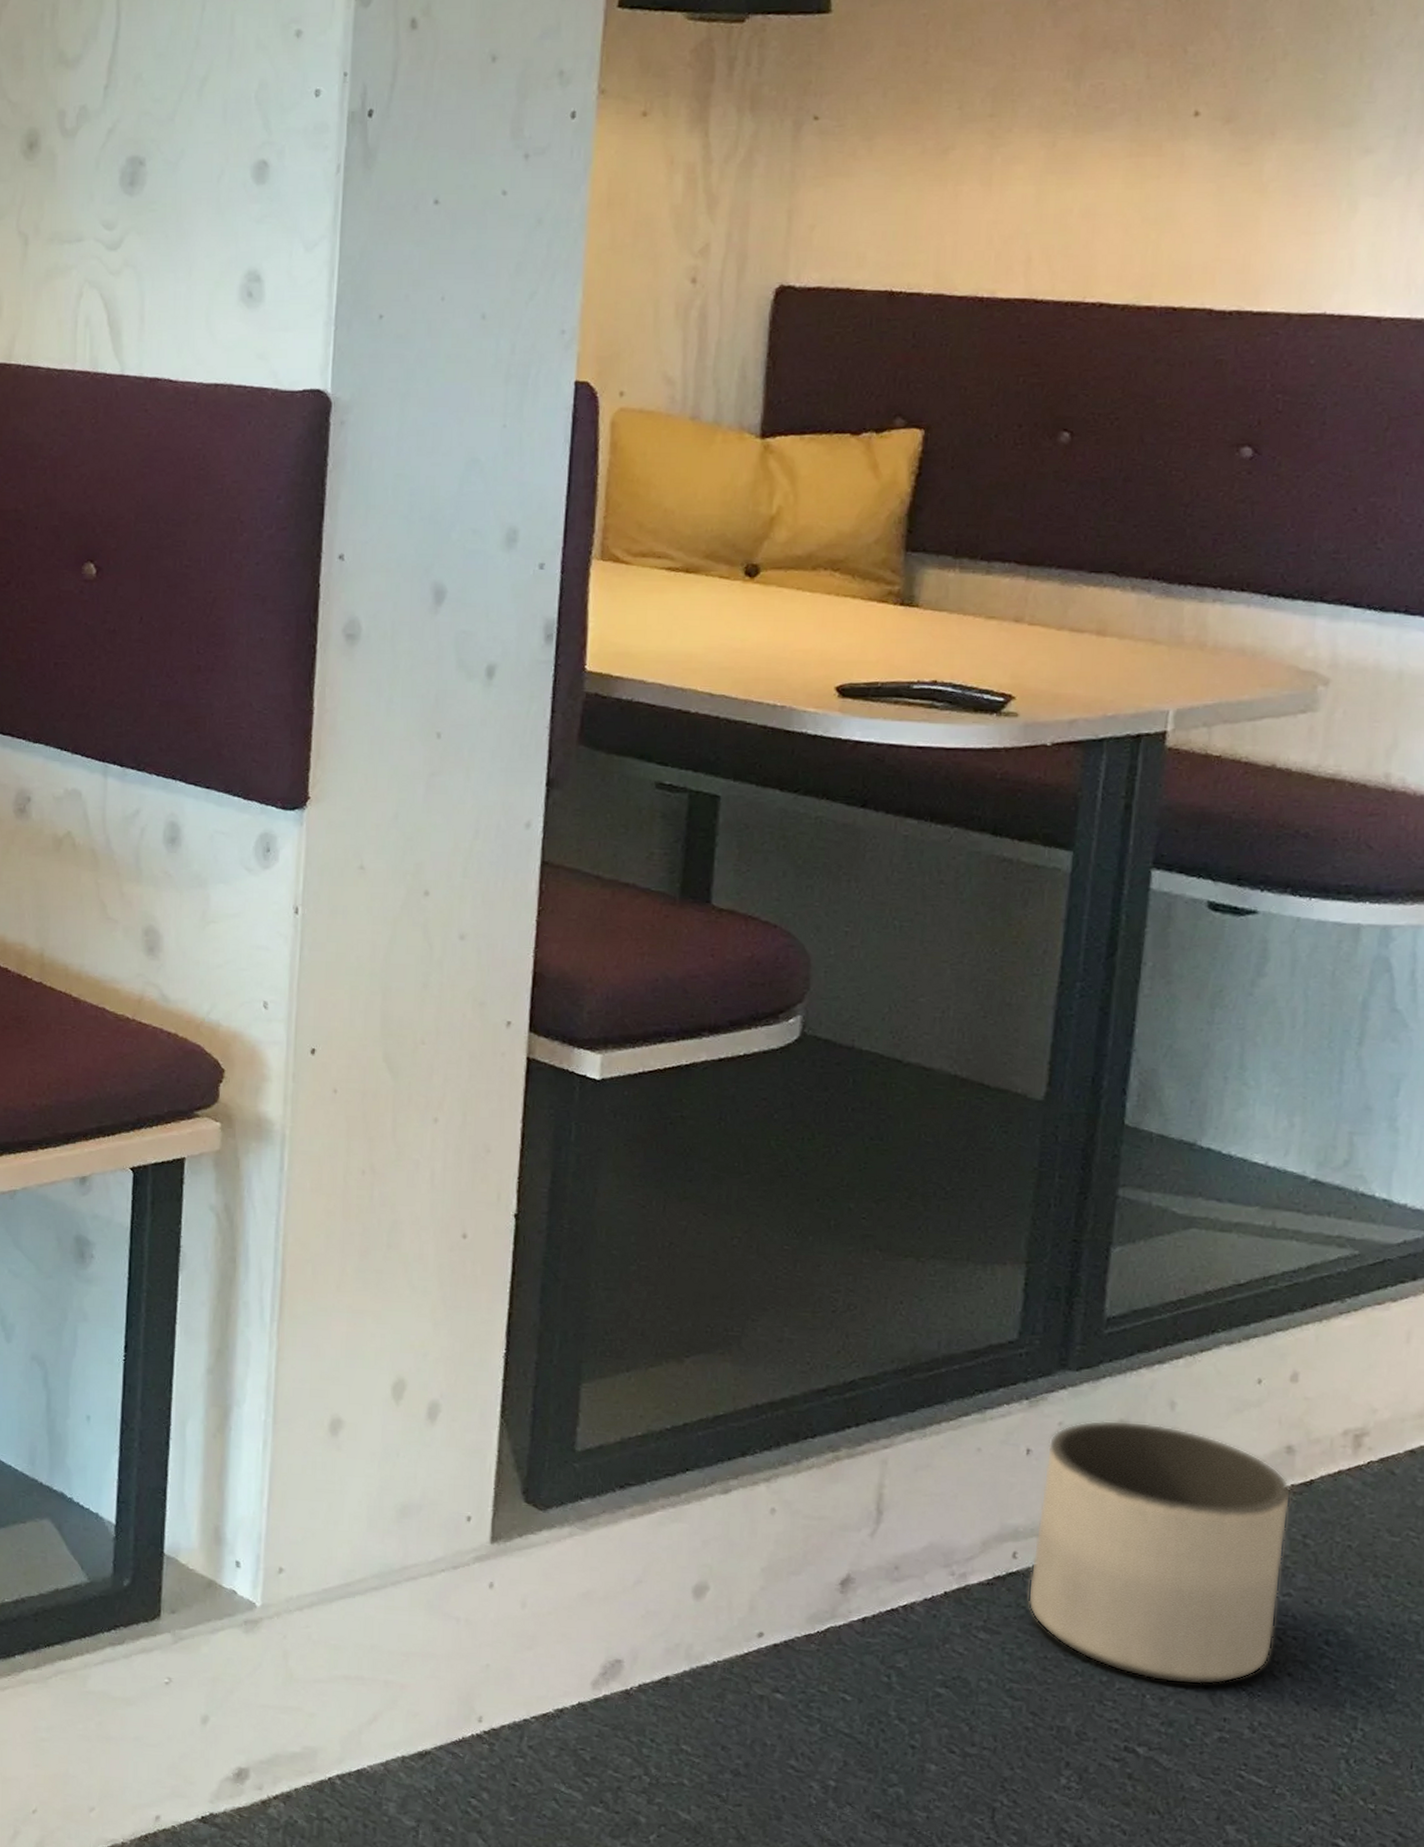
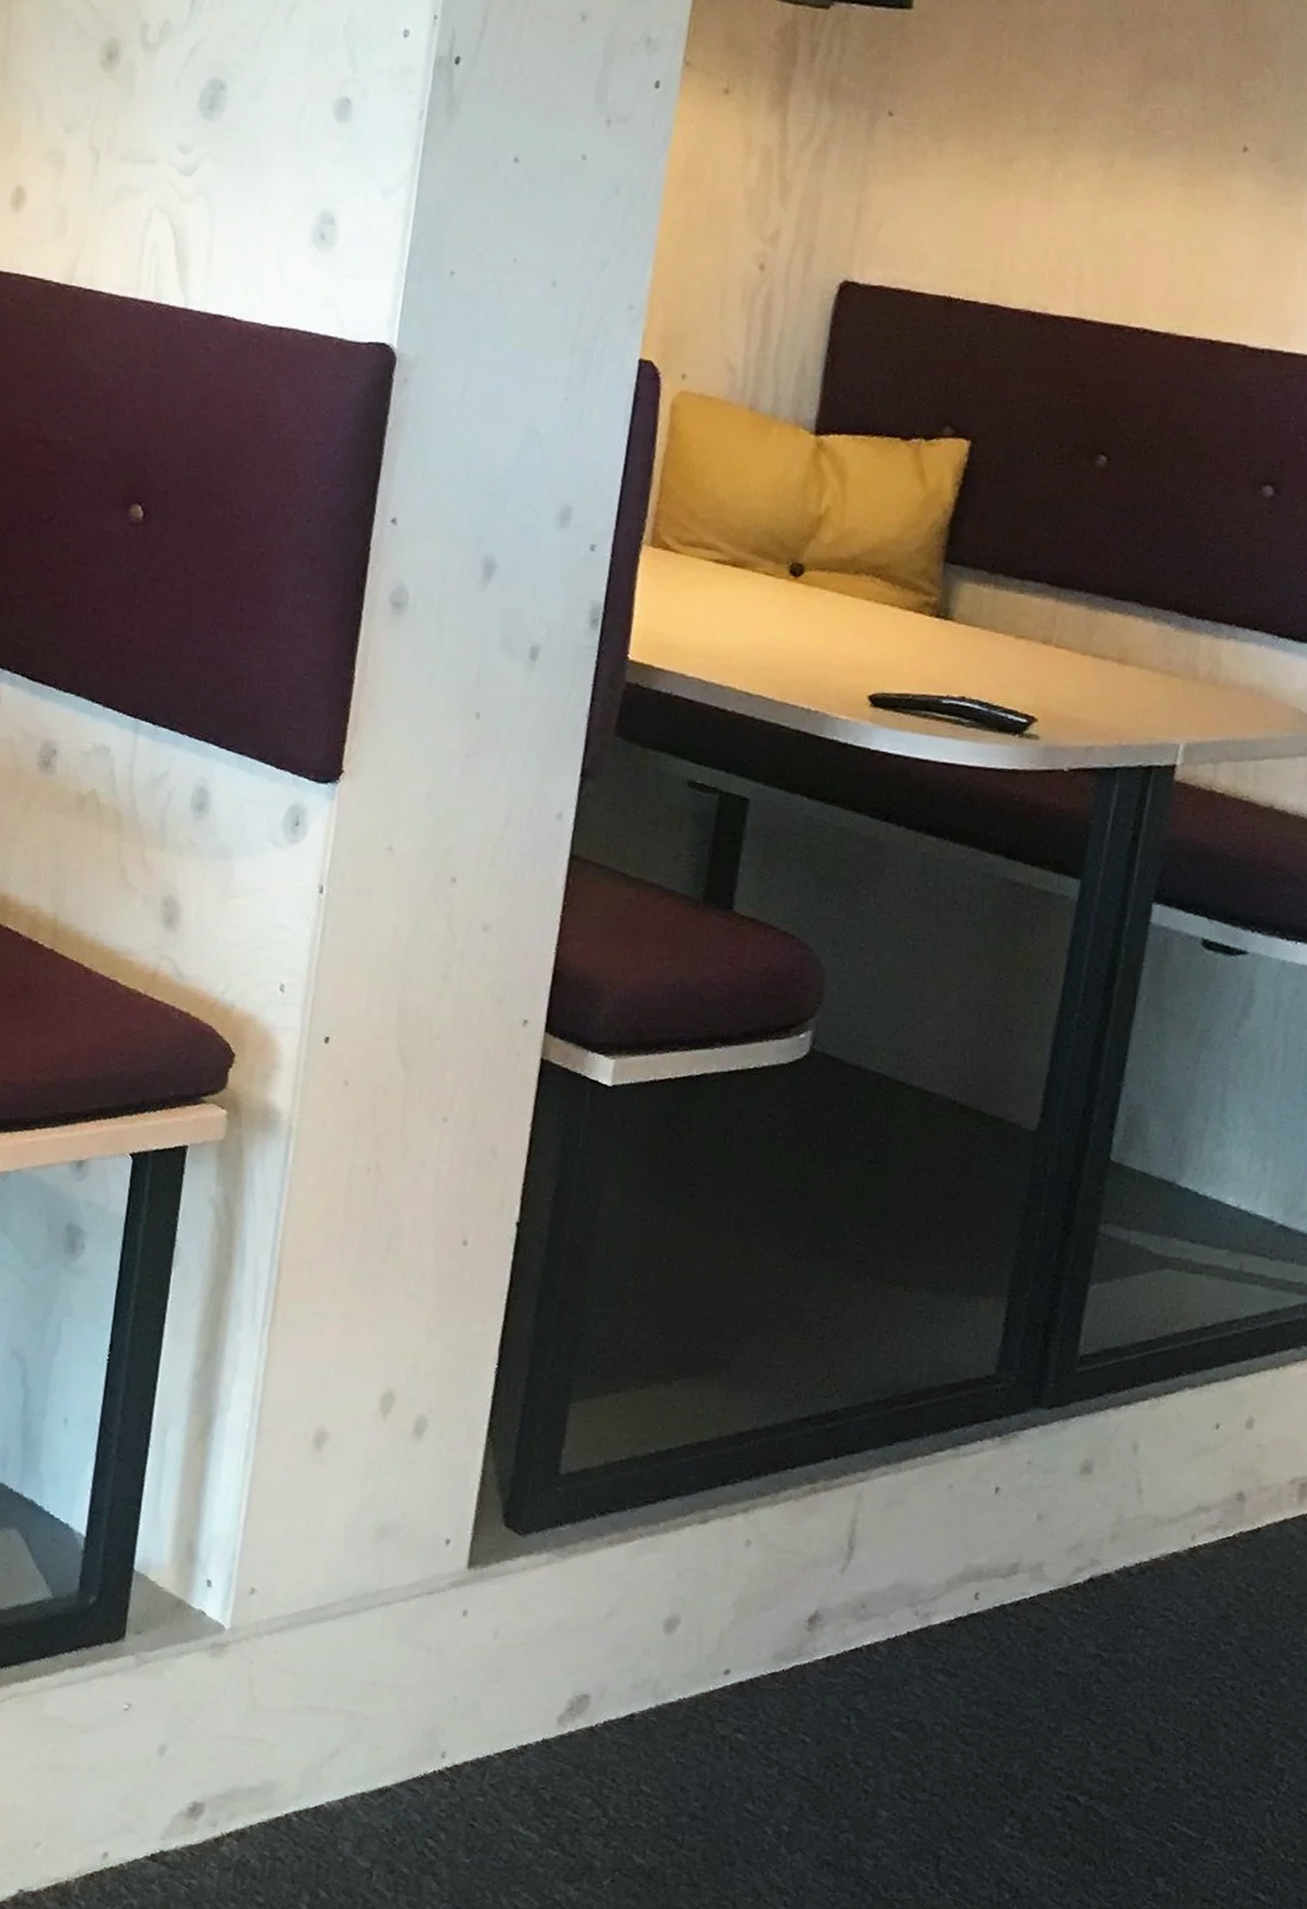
planter: present [1027,1420,1291,1685] -> none [986,1460,1239,1734]

